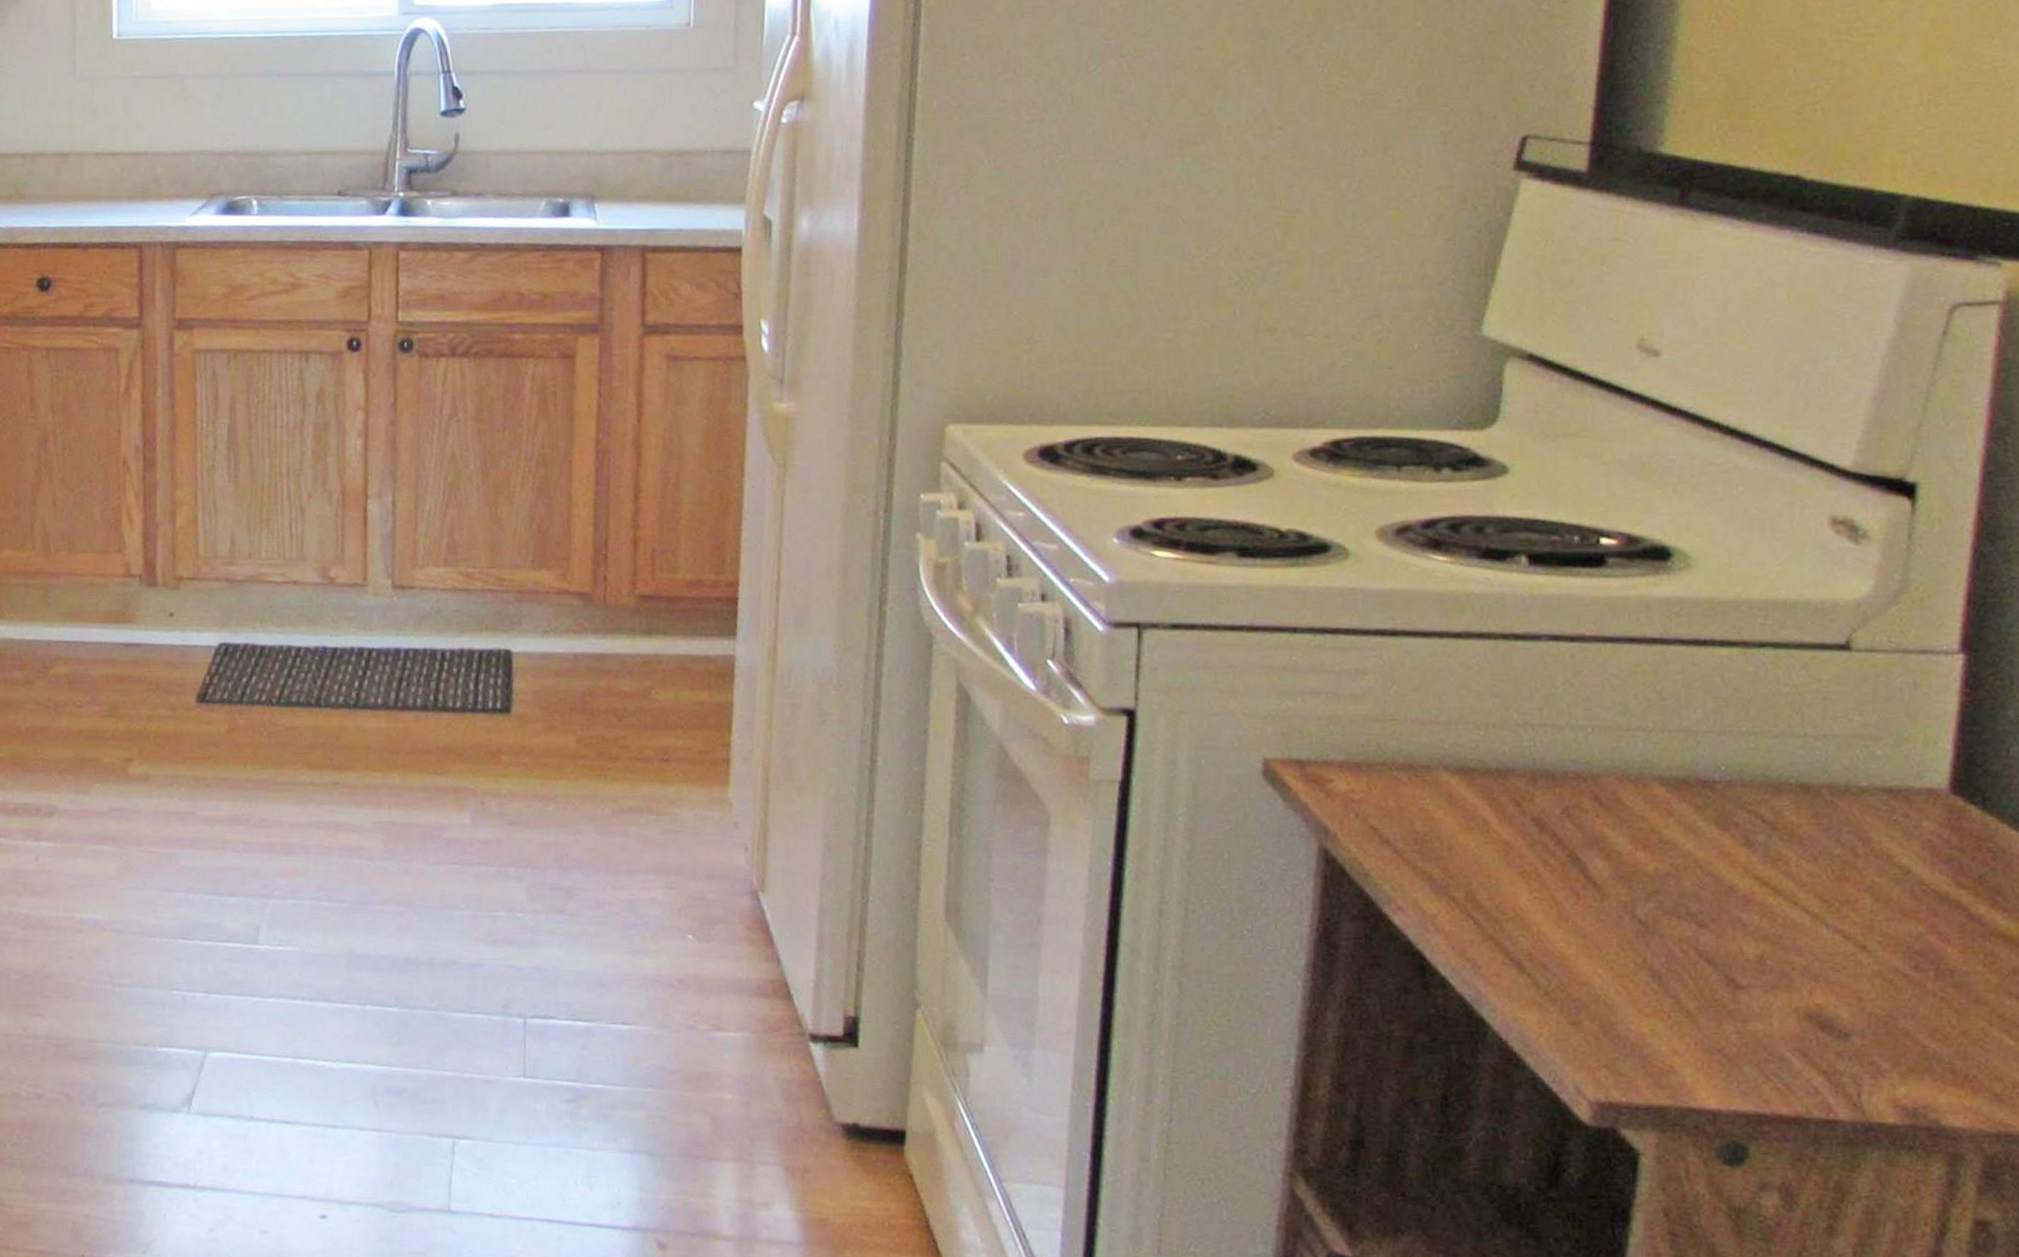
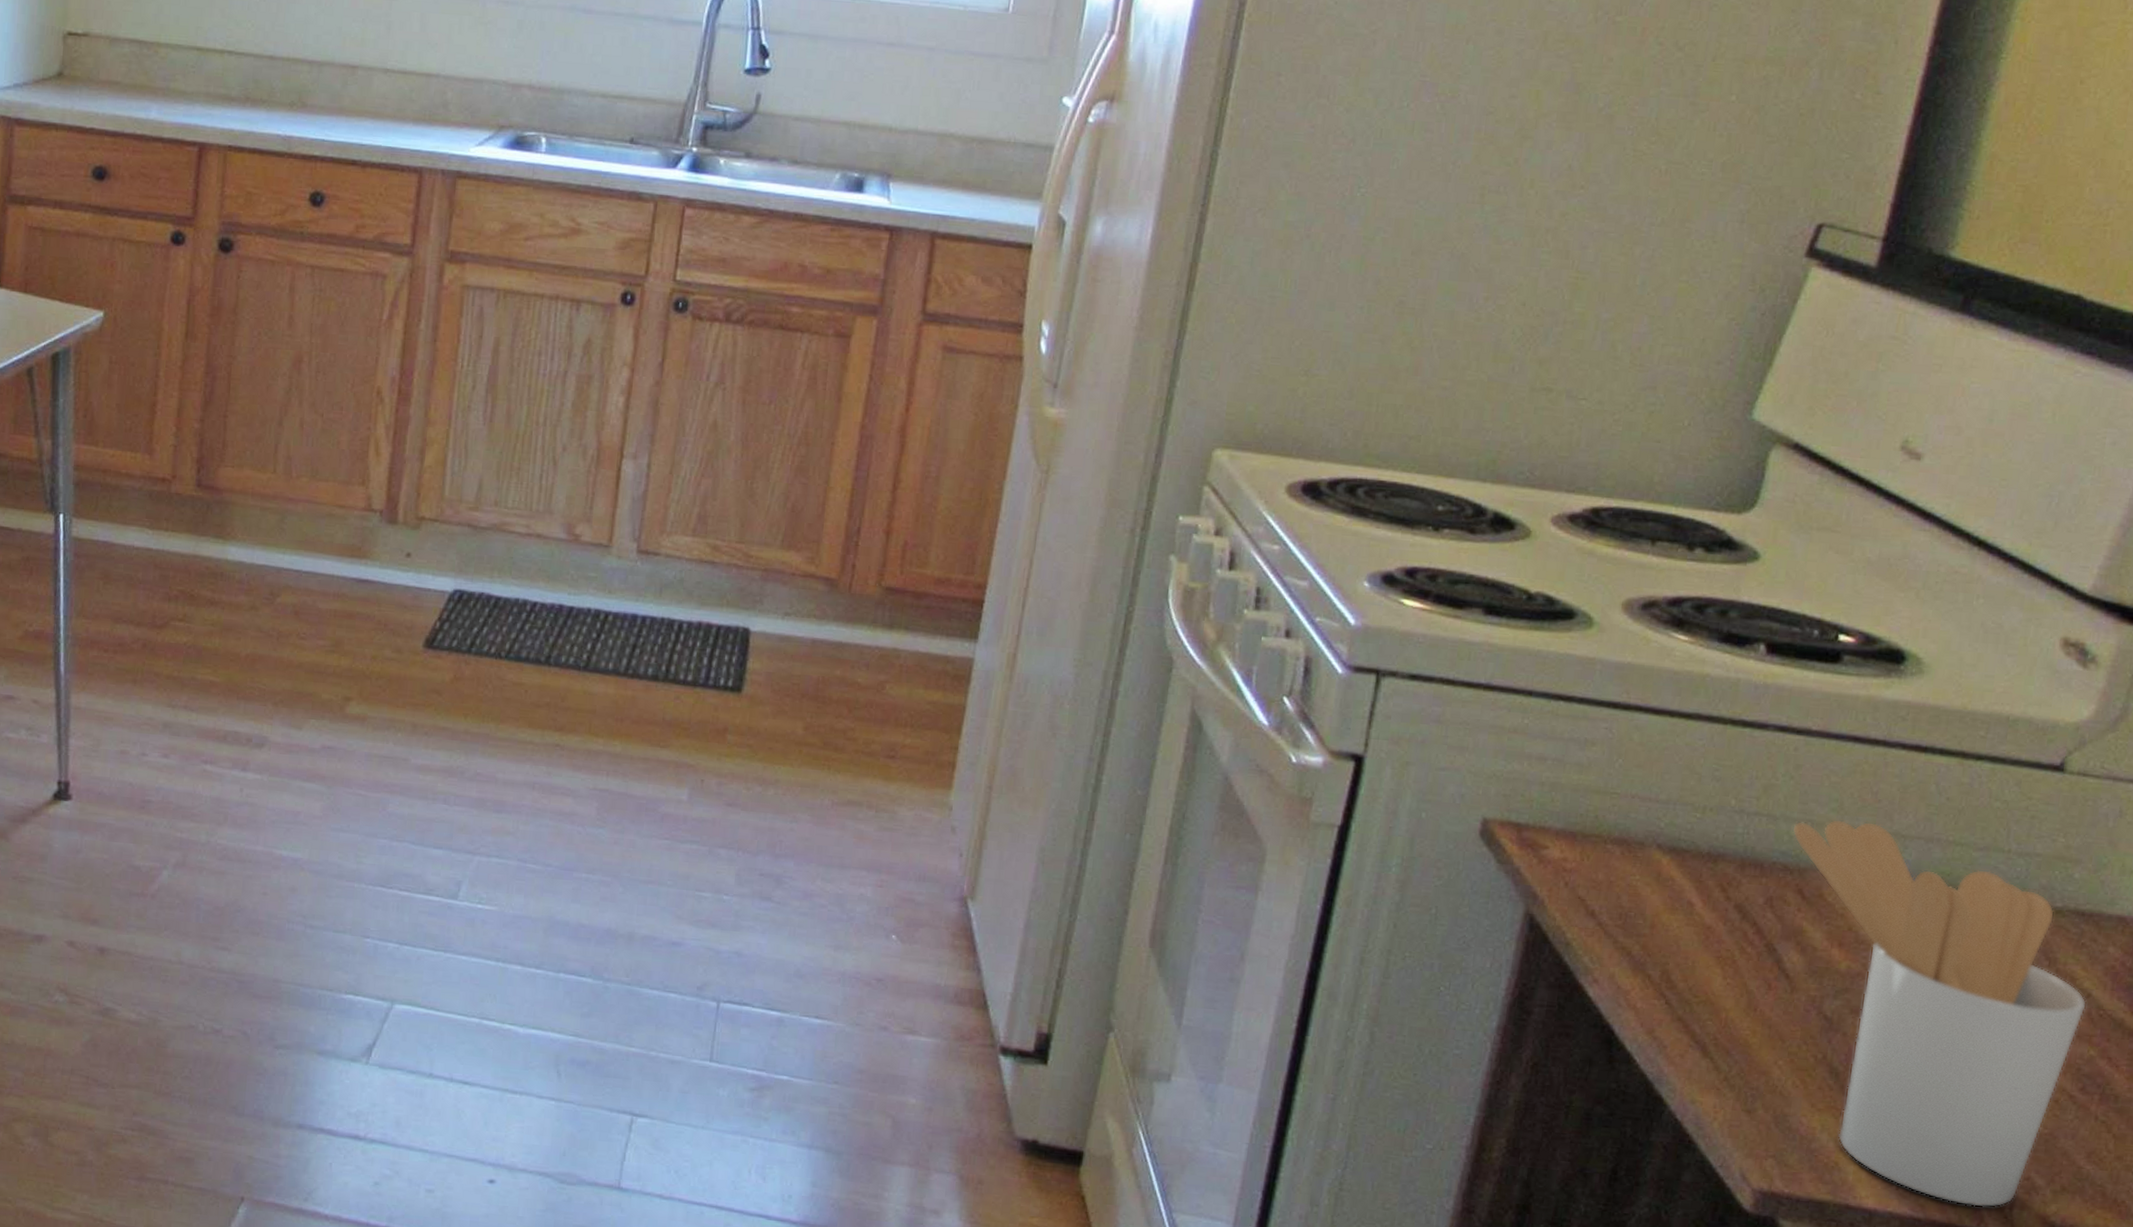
utensil holder: none [1580,720,1907,1097] -> present [1792,819,2087,1208]

